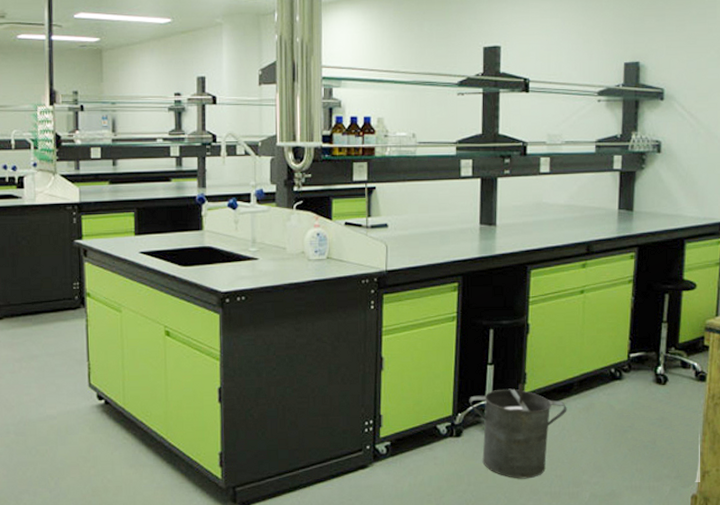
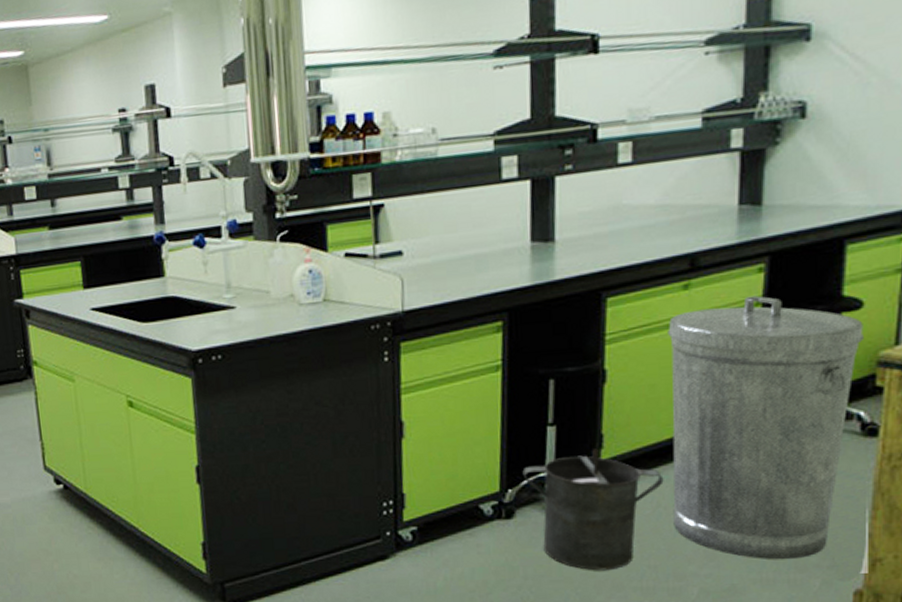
trash can: none [571,275,696,472] -> present [668,295,864,560]

